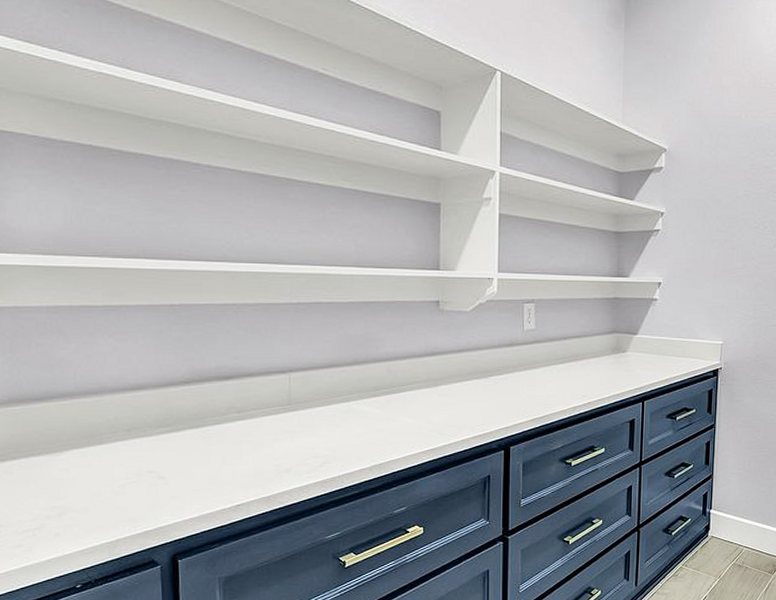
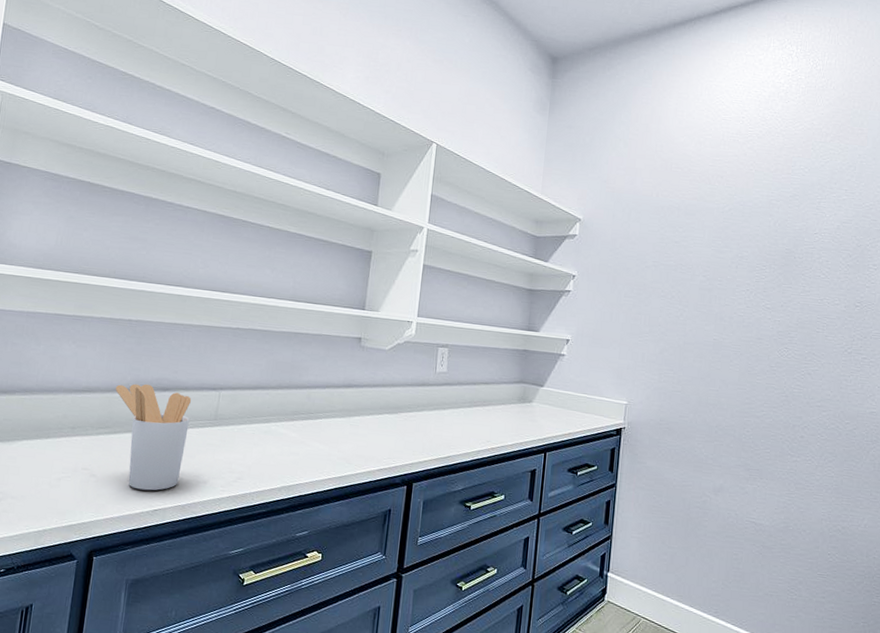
utensil holder: none [169,374,261,487] -> present [115,383,191,491]

